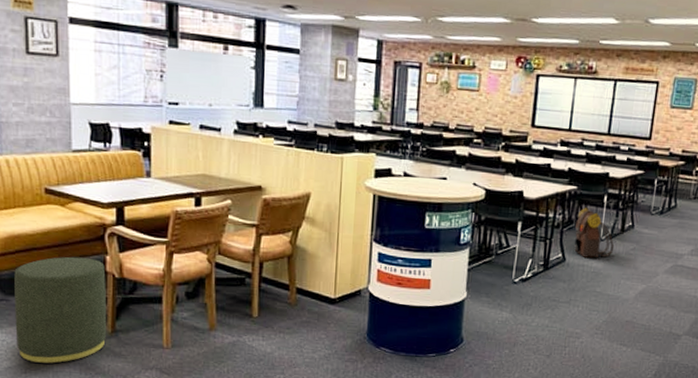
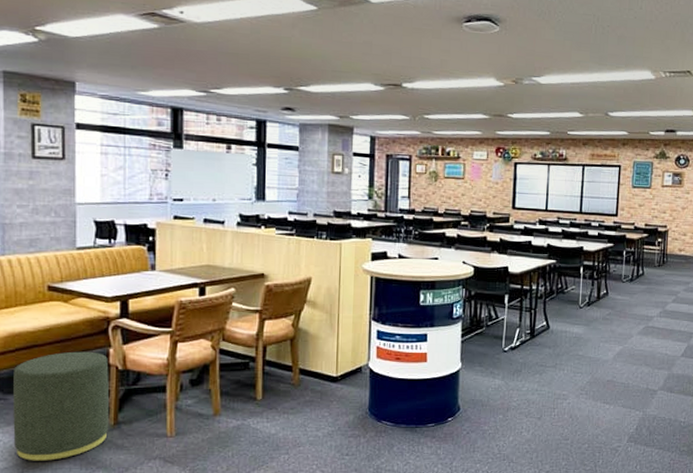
backpack: present [574,207,615,258] -> none [556,279,592,324]

